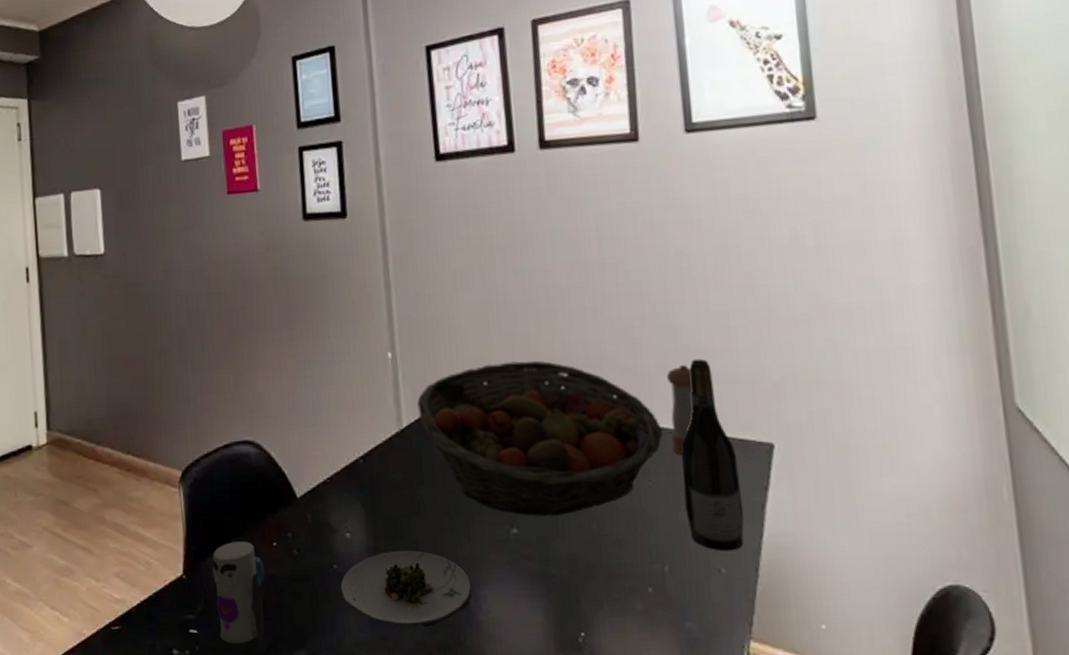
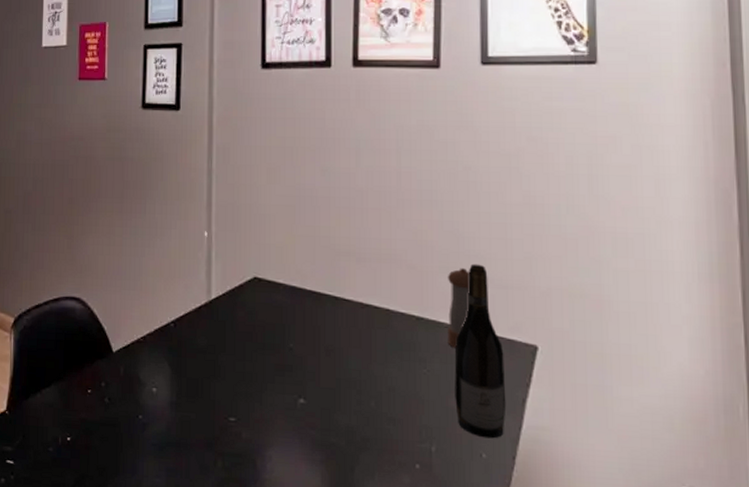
toy: present [212,541,265,644] -> none [32,385,79,478]
salad plate: present [340,551,472,627] -> none [143,408,260,479]
fruit basket: present [417,360,662,516] -> none [226,250,439,391]

